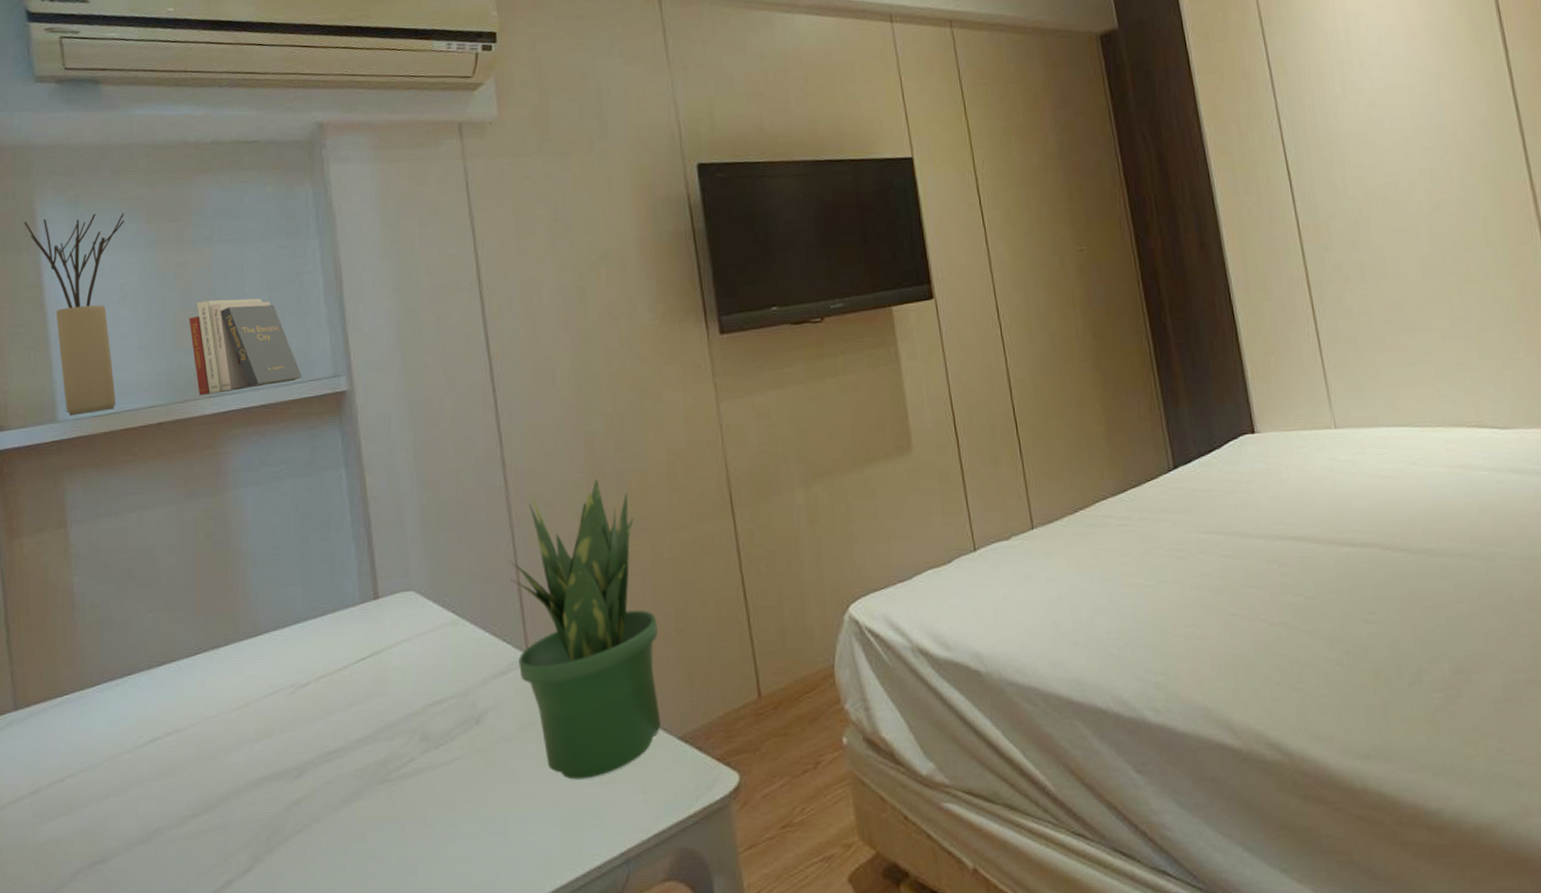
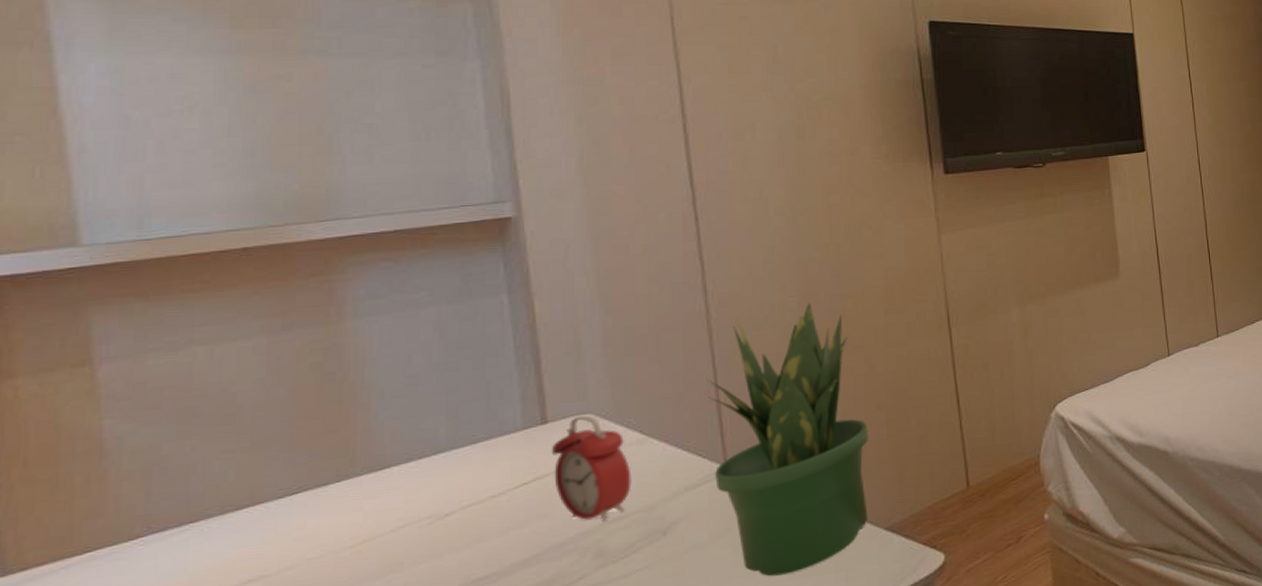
vase: present [24,212,125,417] -> none [25,10,195,240]
books: present [189,298,303,396] -> none [291,117,454,220]
alarm clock: none [382,592,448,703] -> present [551,415,632,521]

